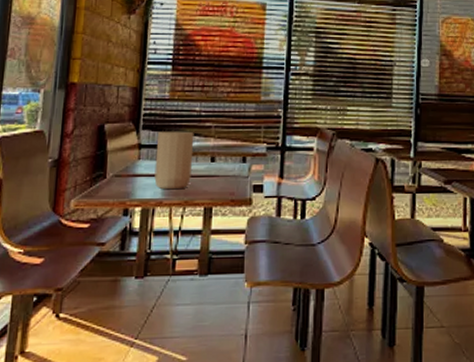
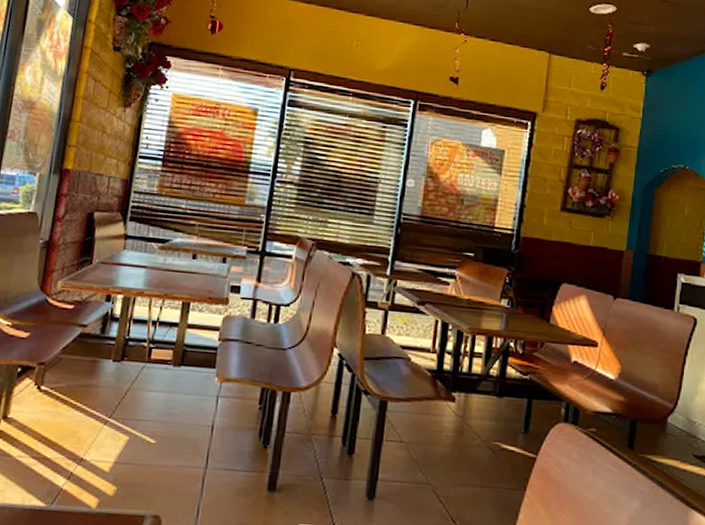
cup: present [154,131,194,190] -> none [137,224,179,282]

